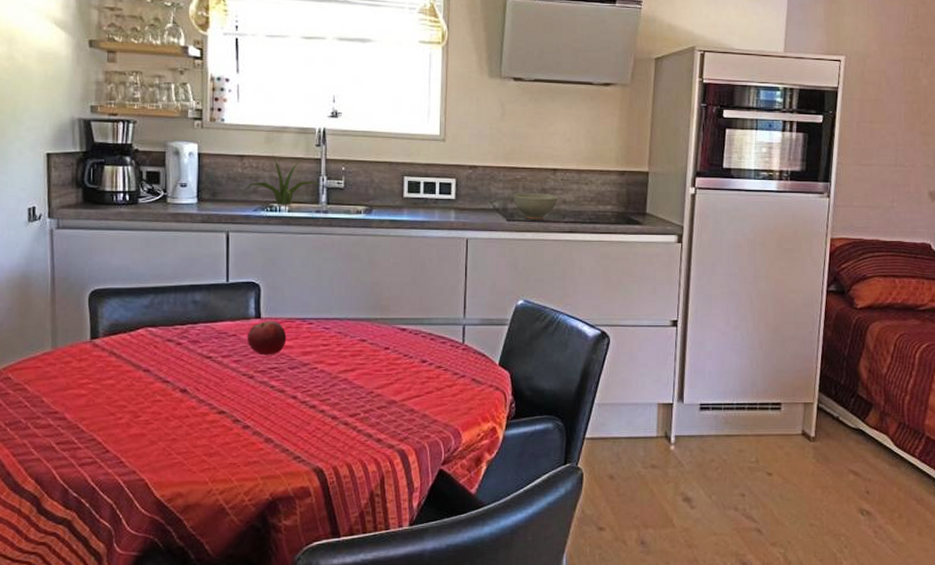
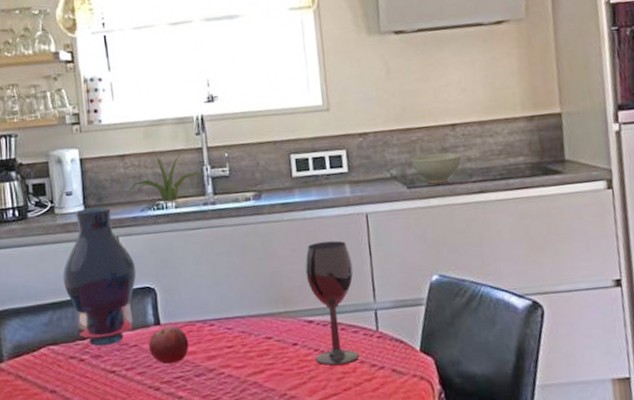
vase: none [168,202,243,333] -> present [62,207,137,346]
wine glass: none [404,260,448,371] -> present [305,240,360,366]

